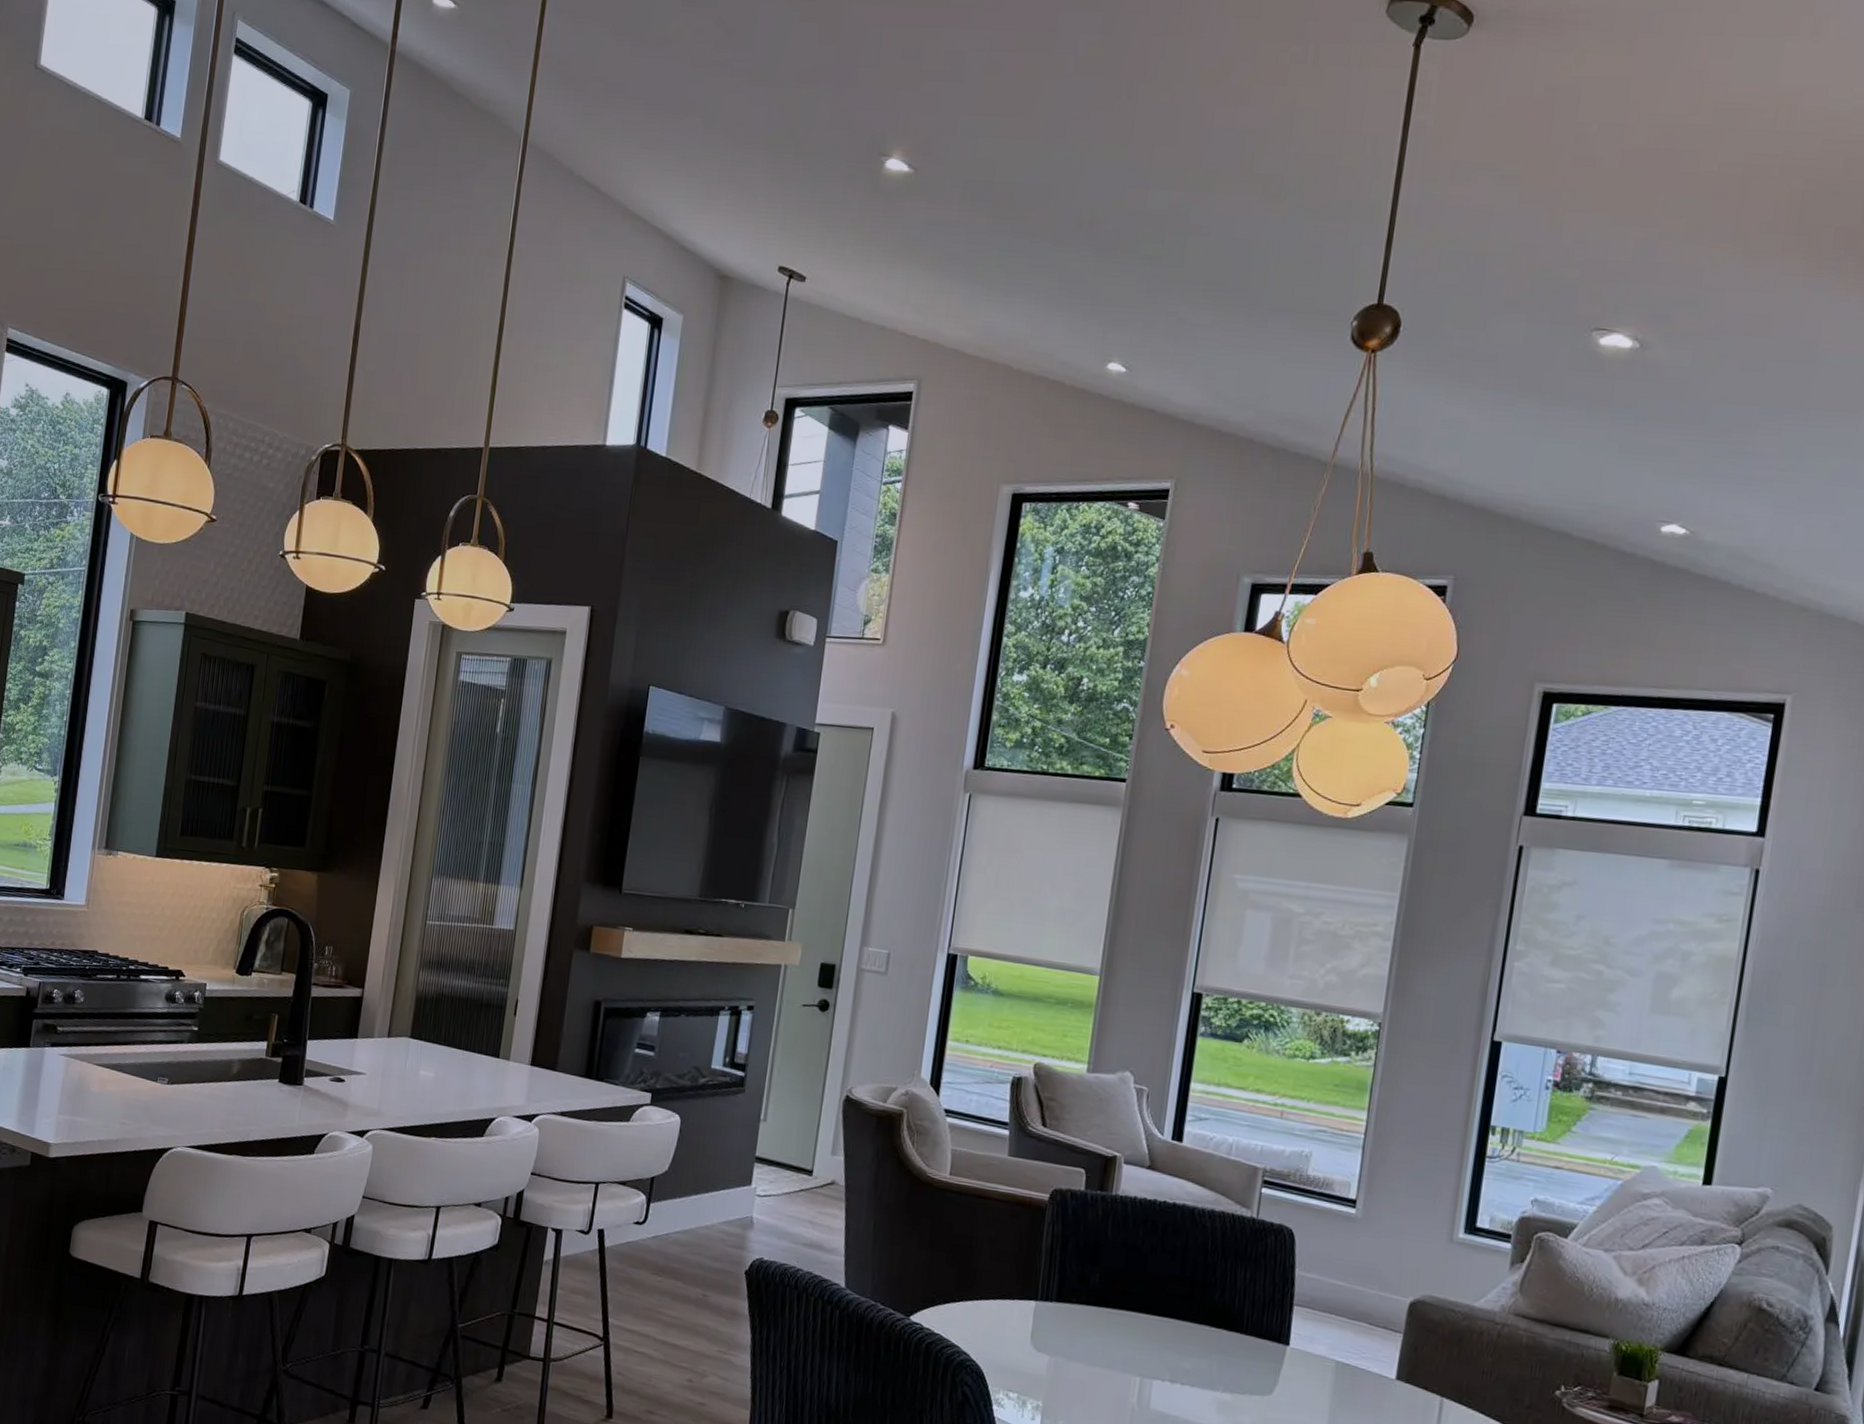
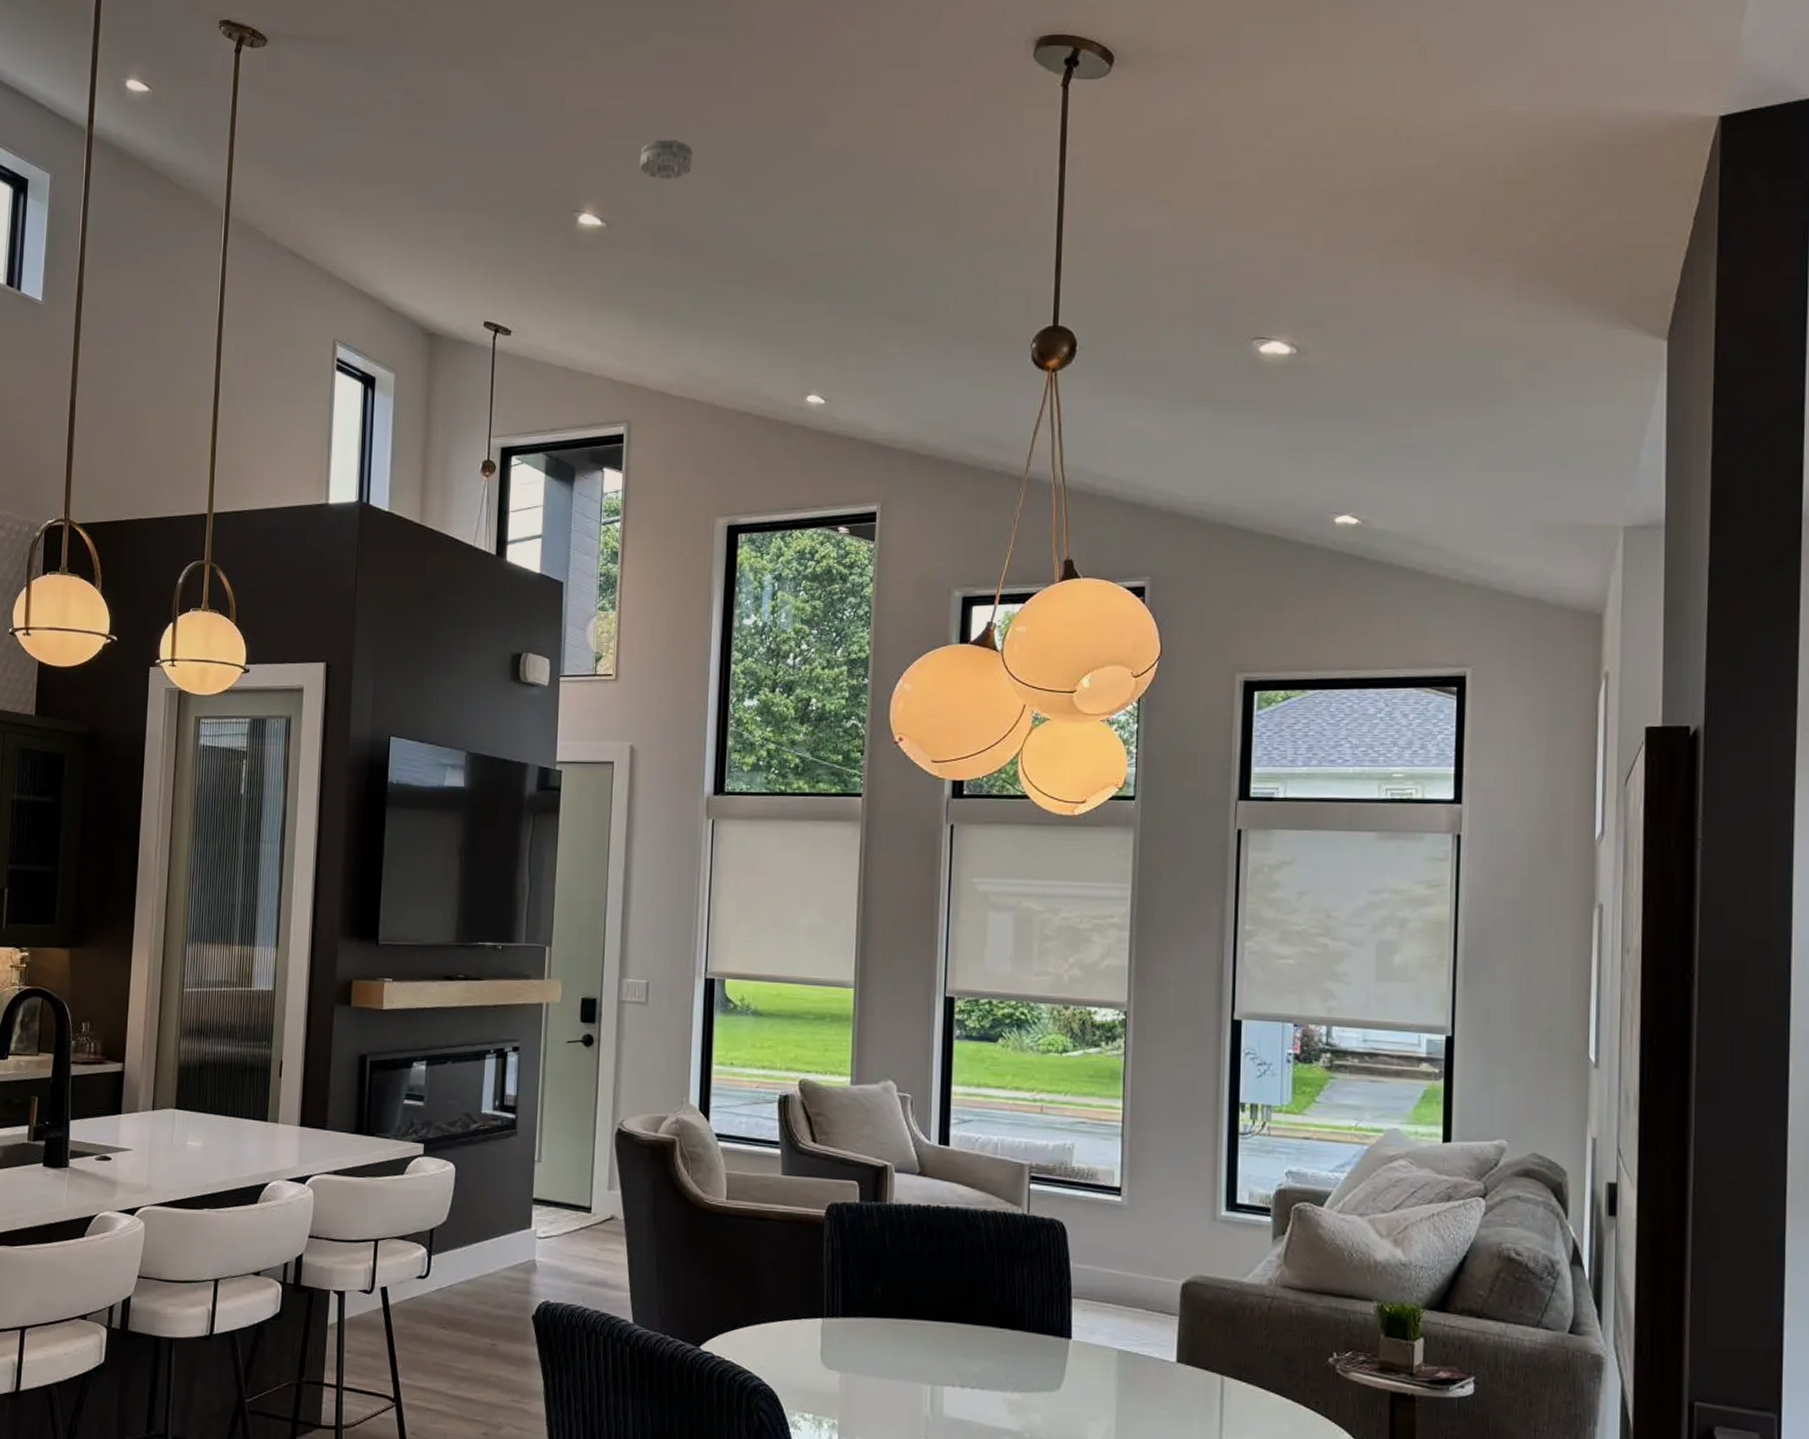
smoke detector: none [954,83,1012,127] -> present [639,139,693,180]

